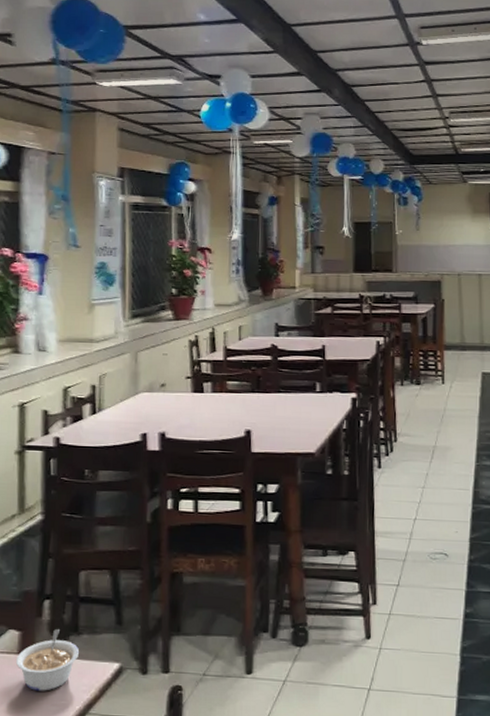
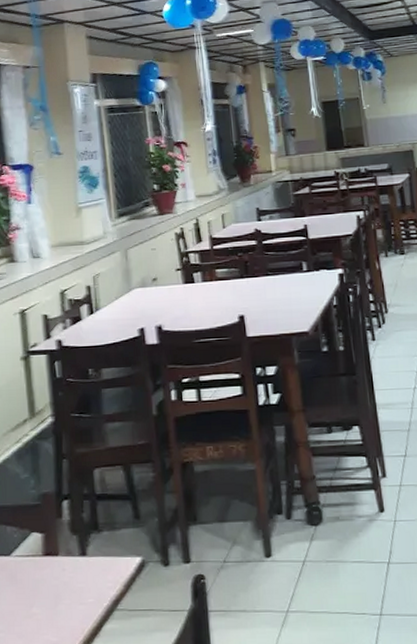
legume: present [16,628,80,691] -> none [42,527,102,591]

